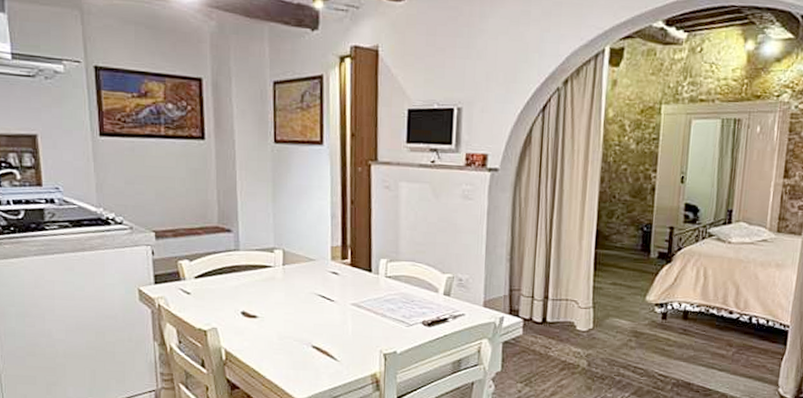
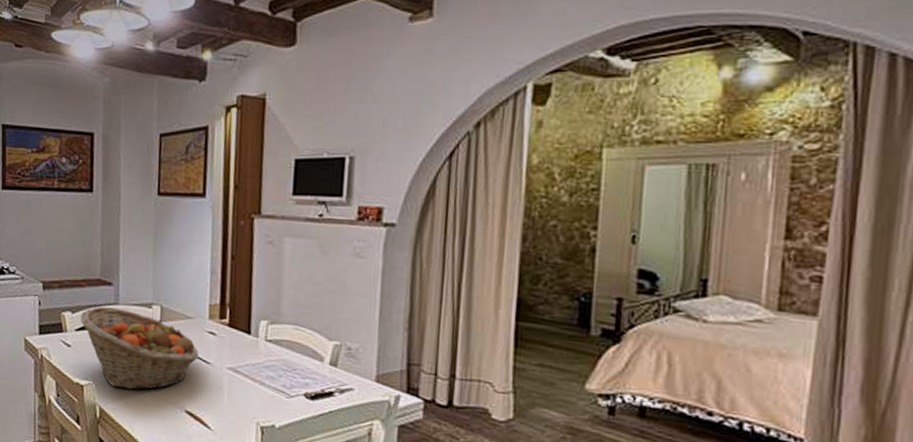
fruit basket: none [199,253,323,331] -> present [80,307,199,390]

